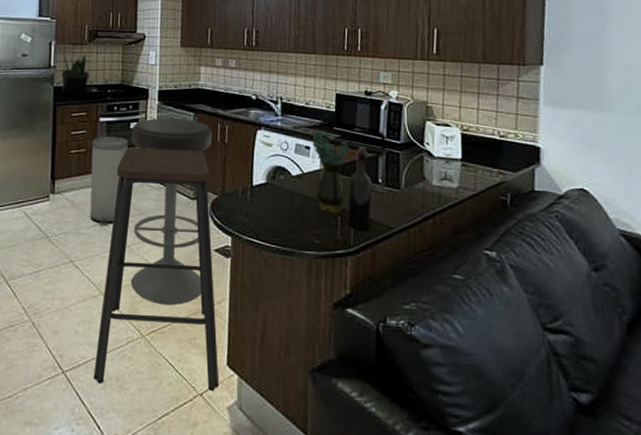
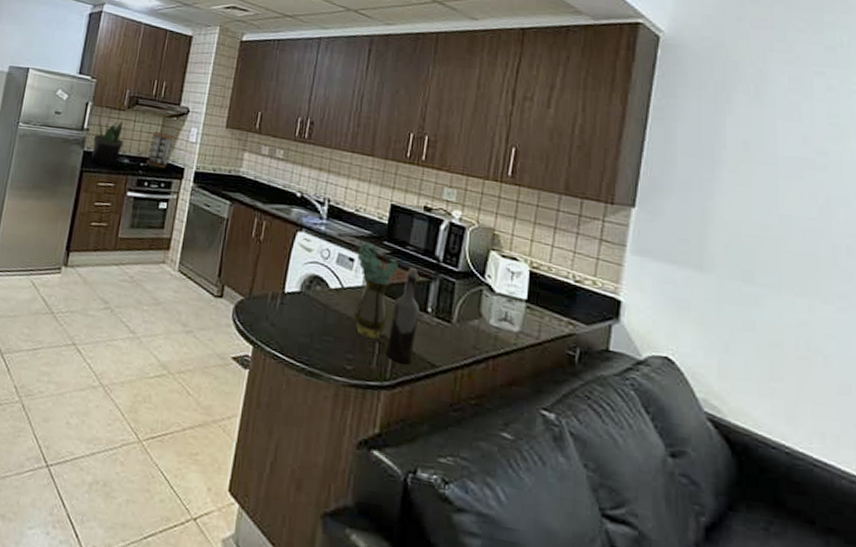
pedal bin: present [90,137,128,227] -> none [101,212,154,312]
bar stool: present [93,147,219,390] -> none [78,229,239,517]
spice rack: none [113,57,135,92] -> present [146,129,174,169]
bar stool: present [131,118,213,305] -> none [135,201,248,413]

